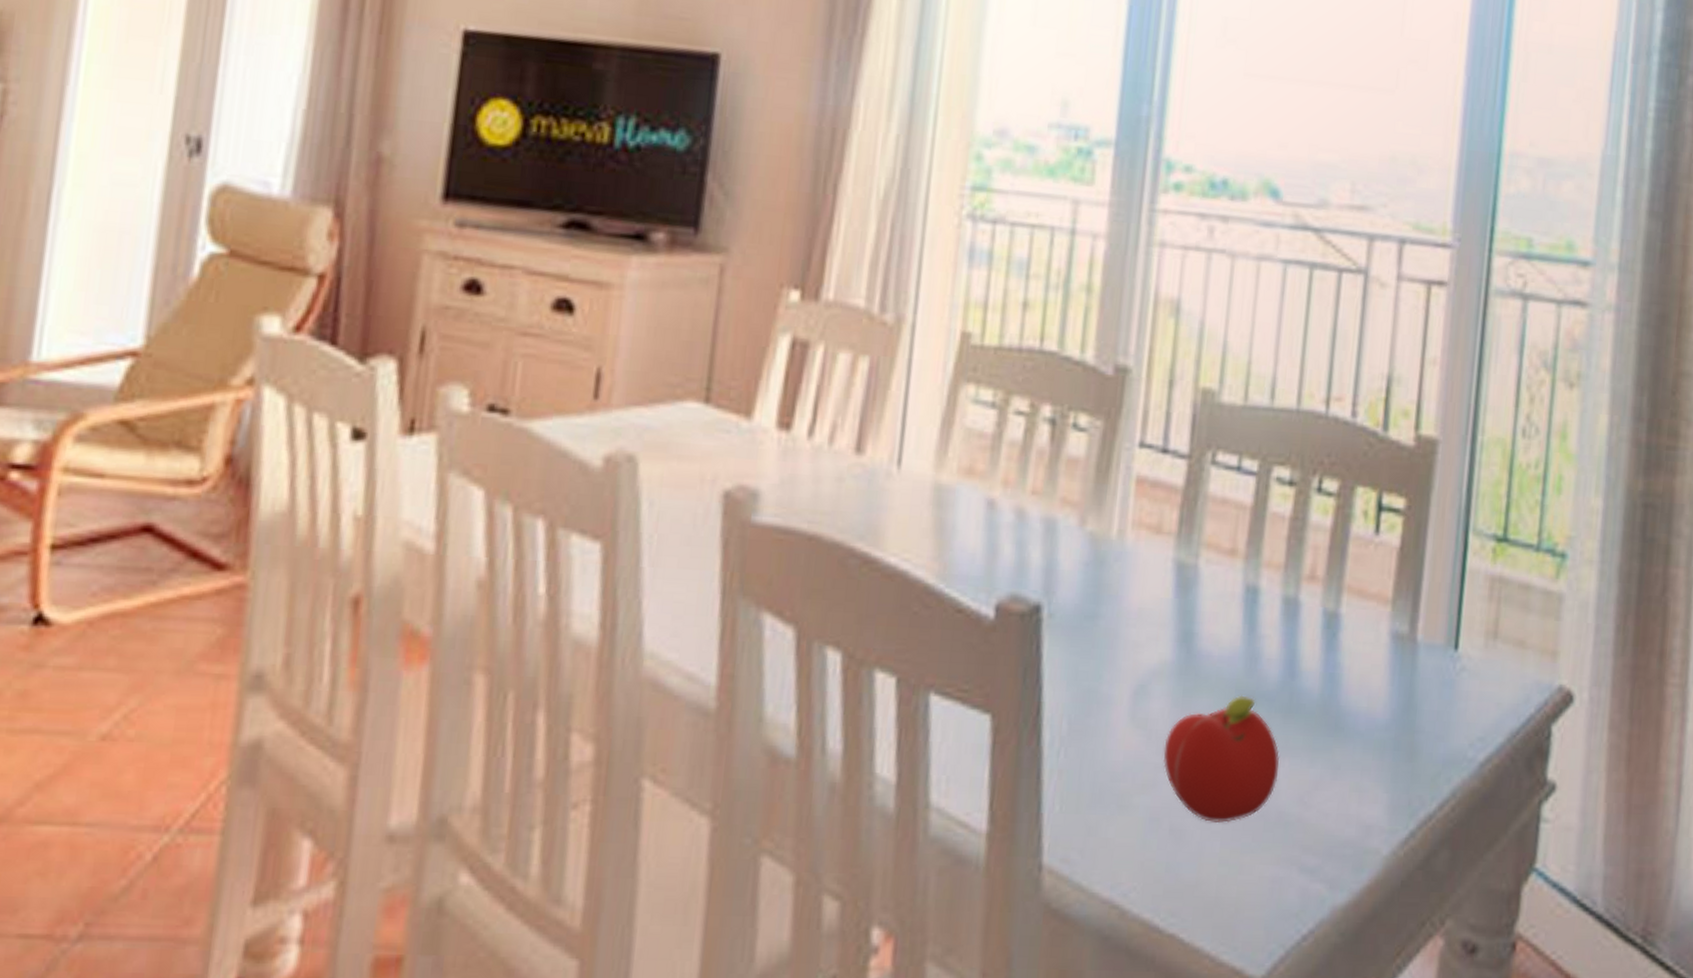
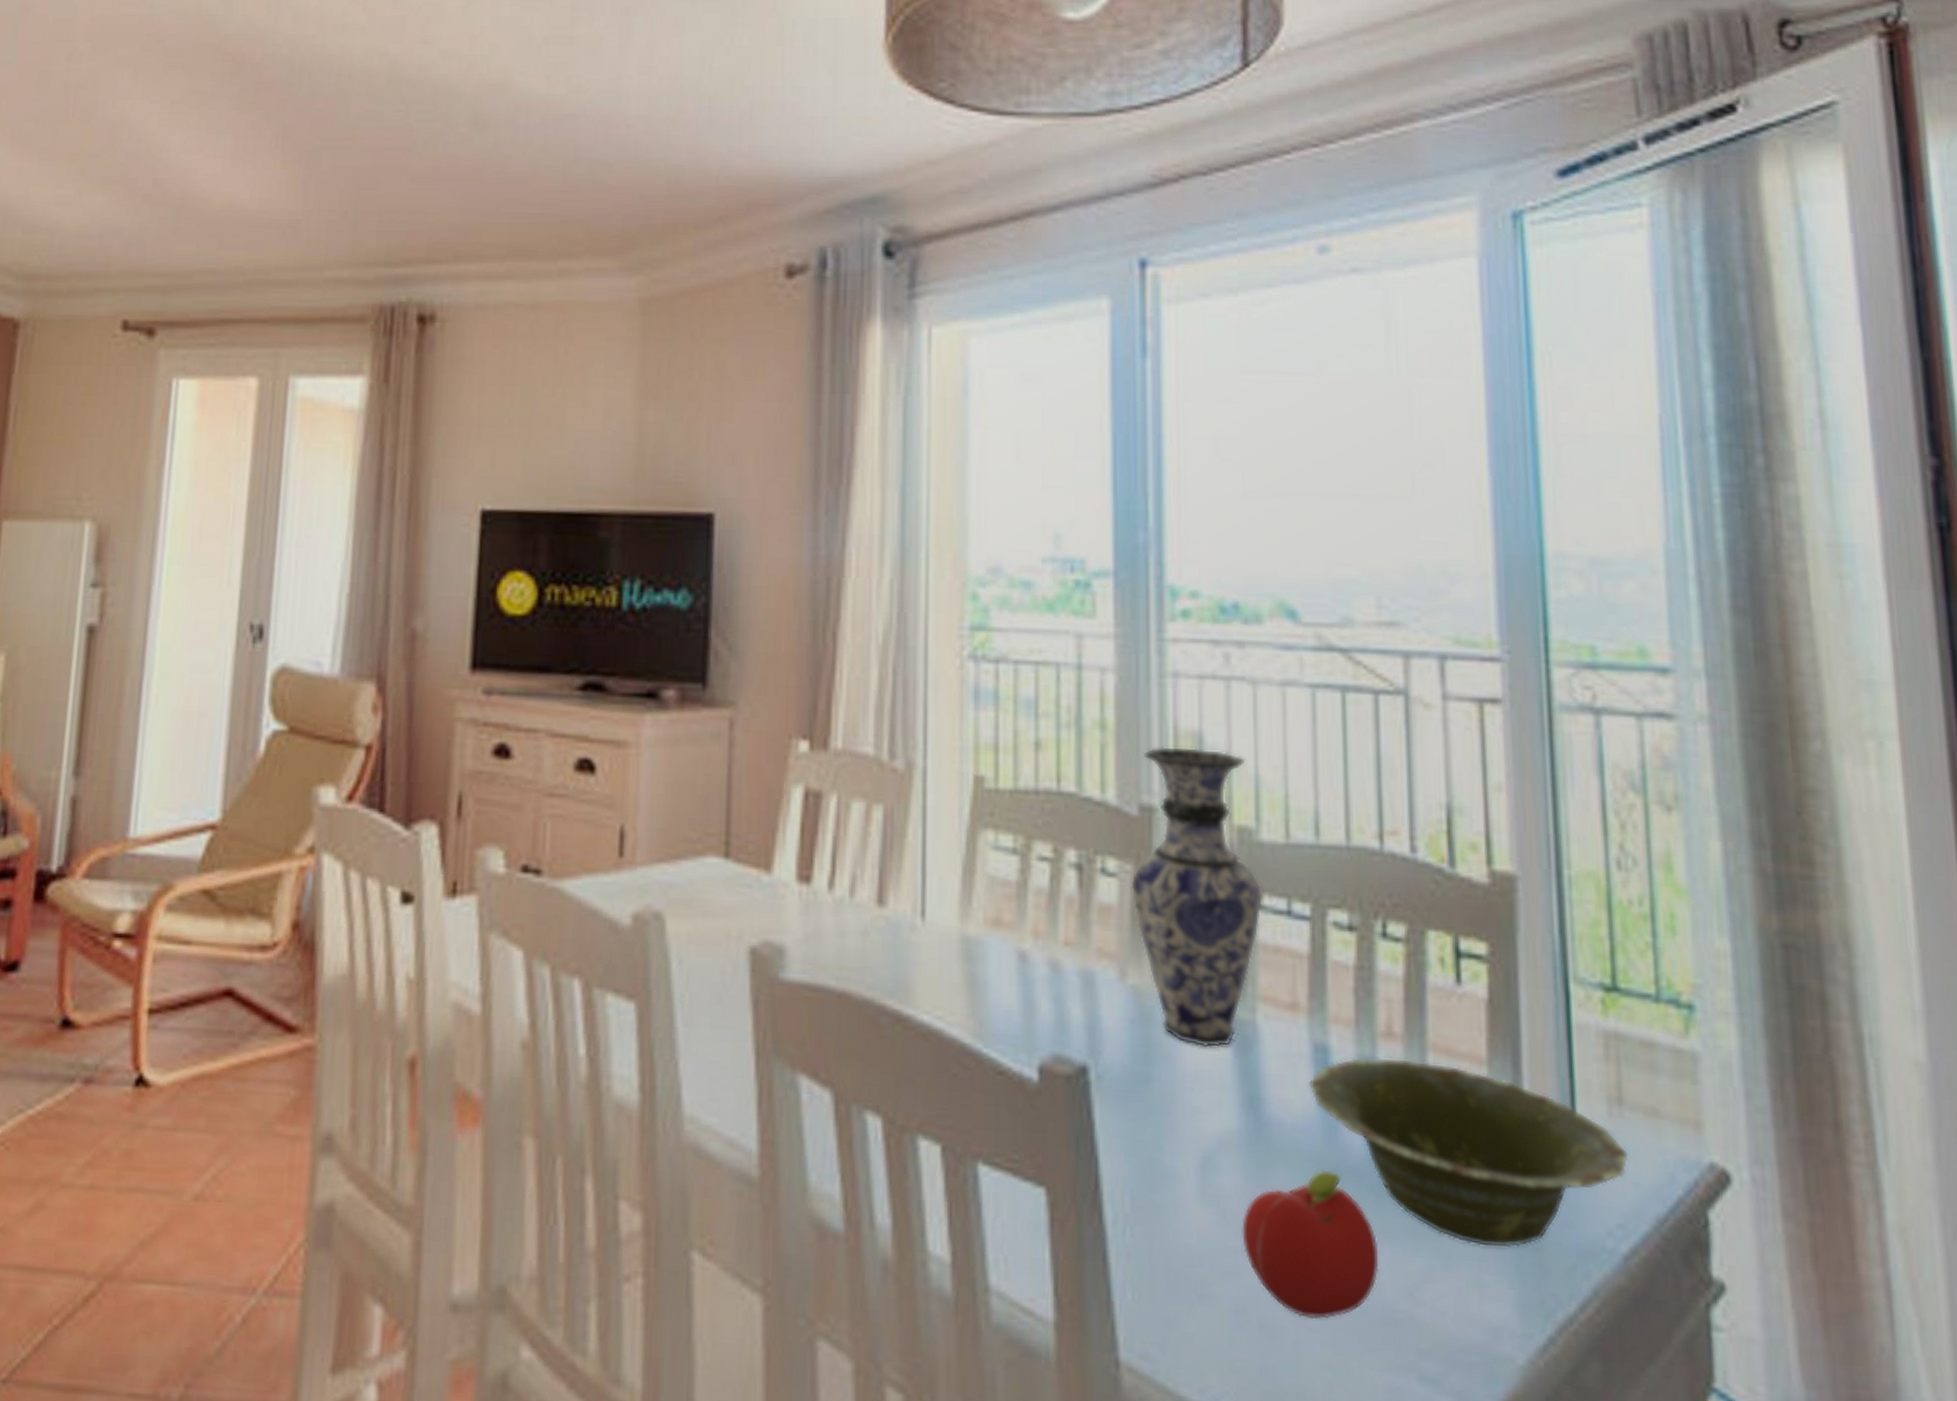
vase: none [1098,311,1218,589] -> present [1131,746,1263,1048]
dish: none [1237,597,1496,759] -> present [1309,1057,1629,1248]

